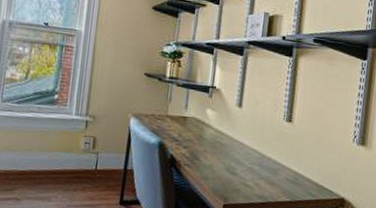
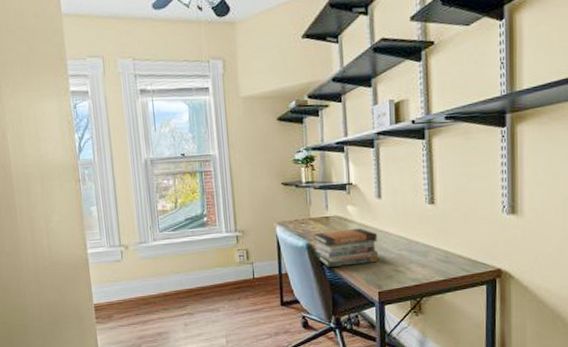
book stack: none [166,132,232,173] -> present [313,228,378,268]

